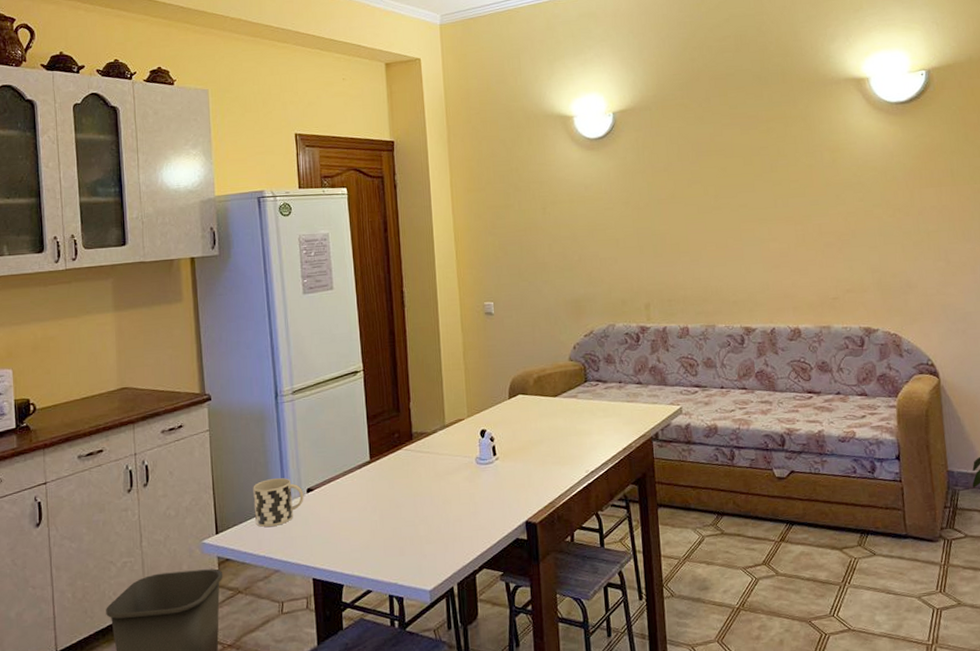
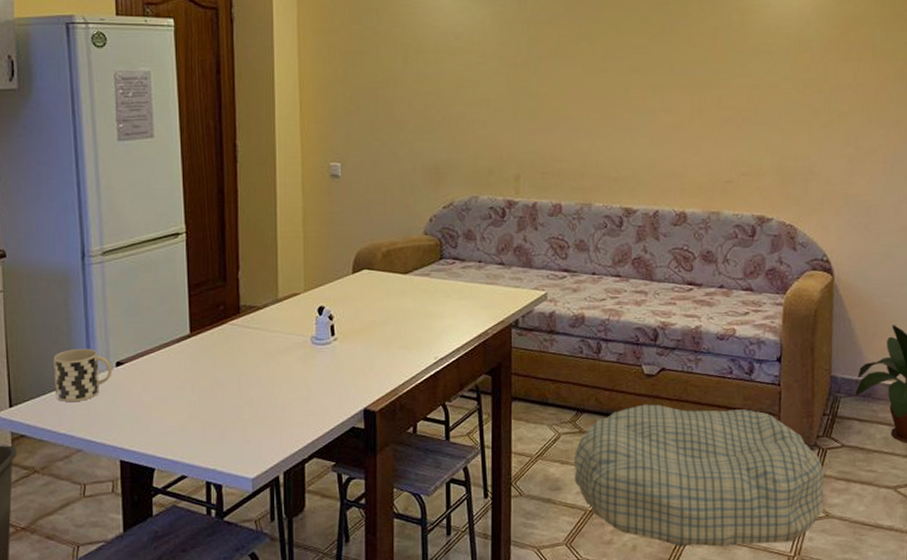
dog bed: none [718,505,956,640] -> present [573,404,824,547]

